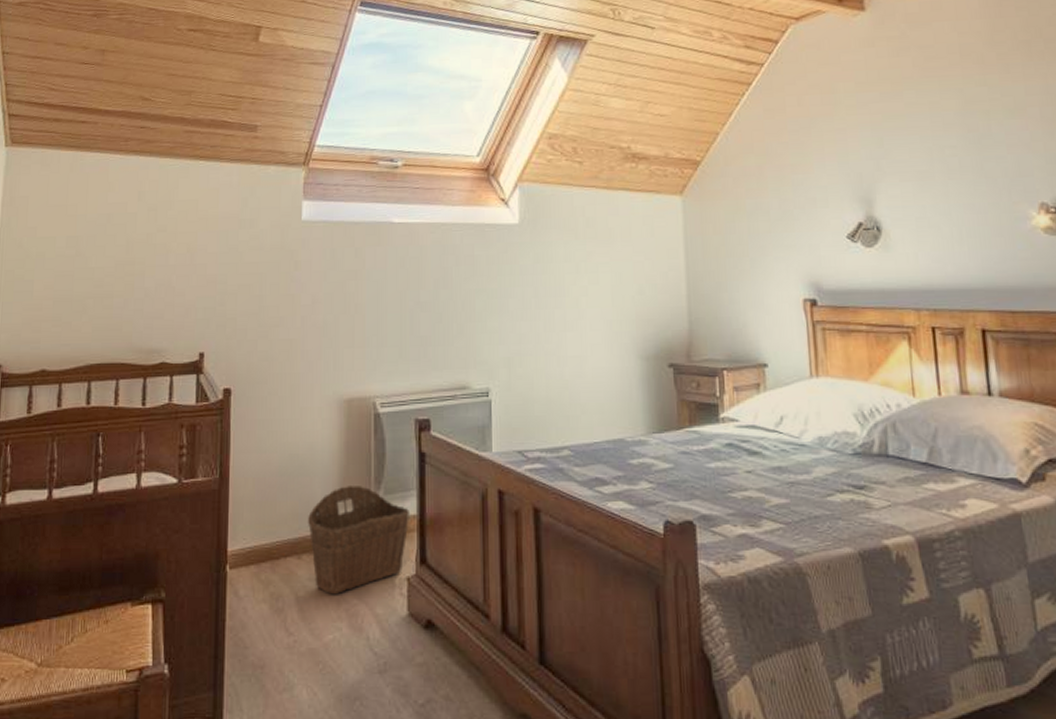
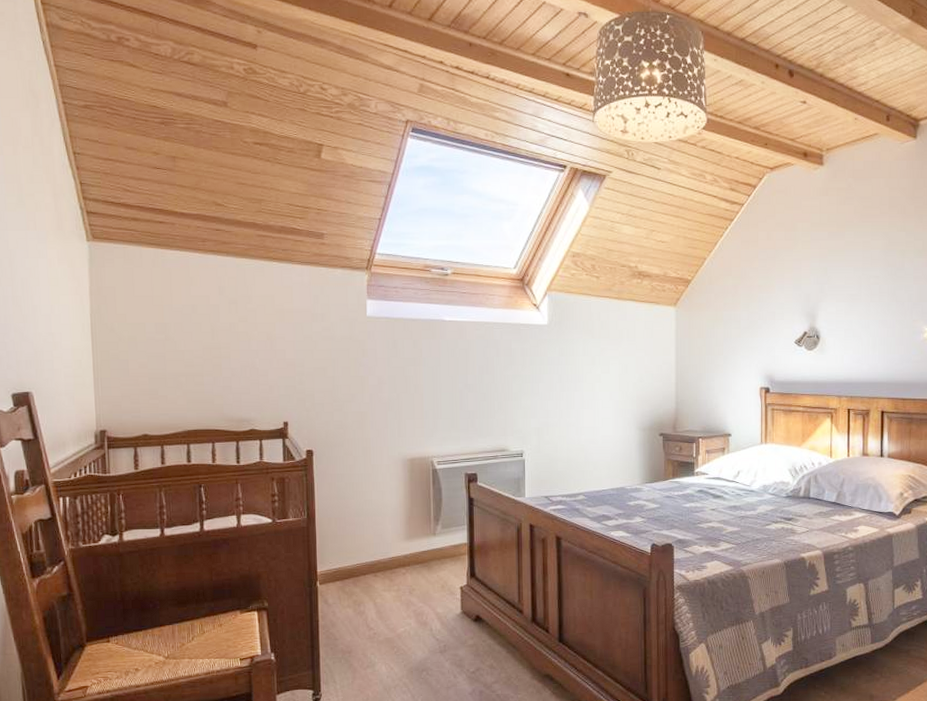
wicker basket: present [307,484,411,595] -> none [380,522,463,601]

